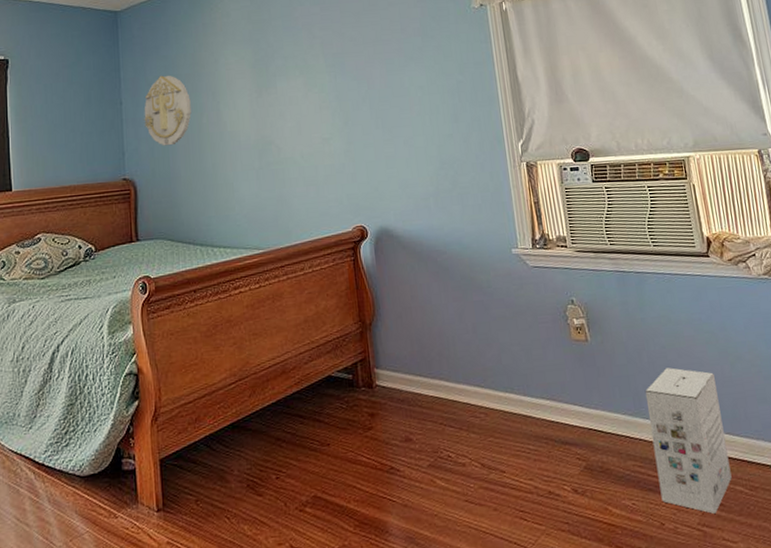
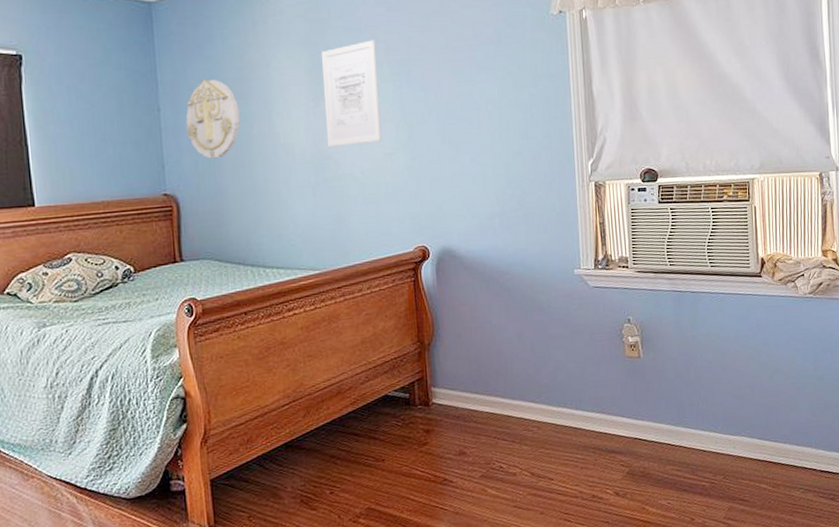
wall art: none [263,36,320,134] -> present [321,40,382,148]
cardboard box: present [644,367,732,514] -> none [689,381,758,509]

